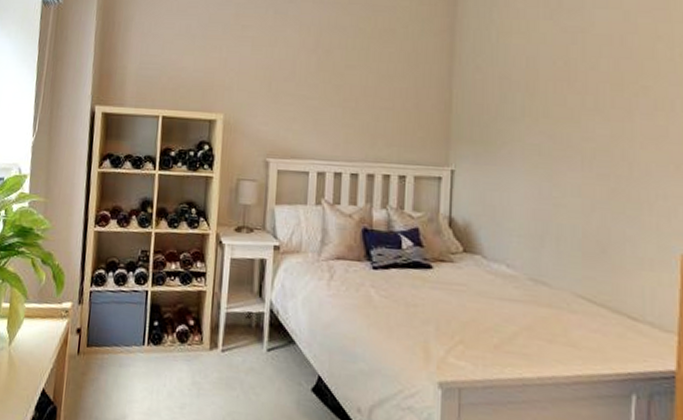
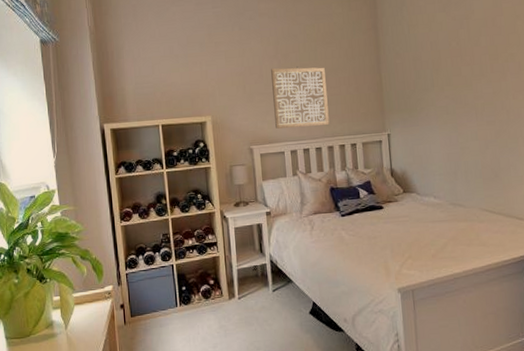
wall art: none [302,66,377,146] -> present [271,67,330,129]

